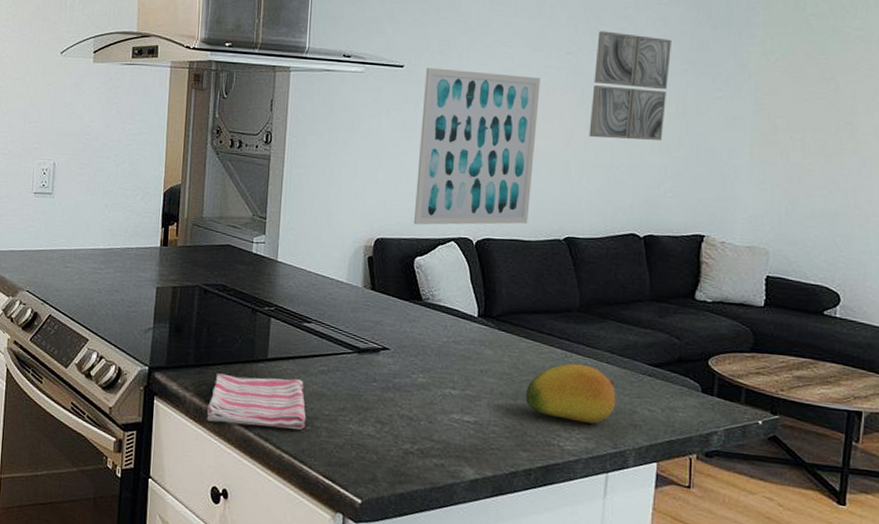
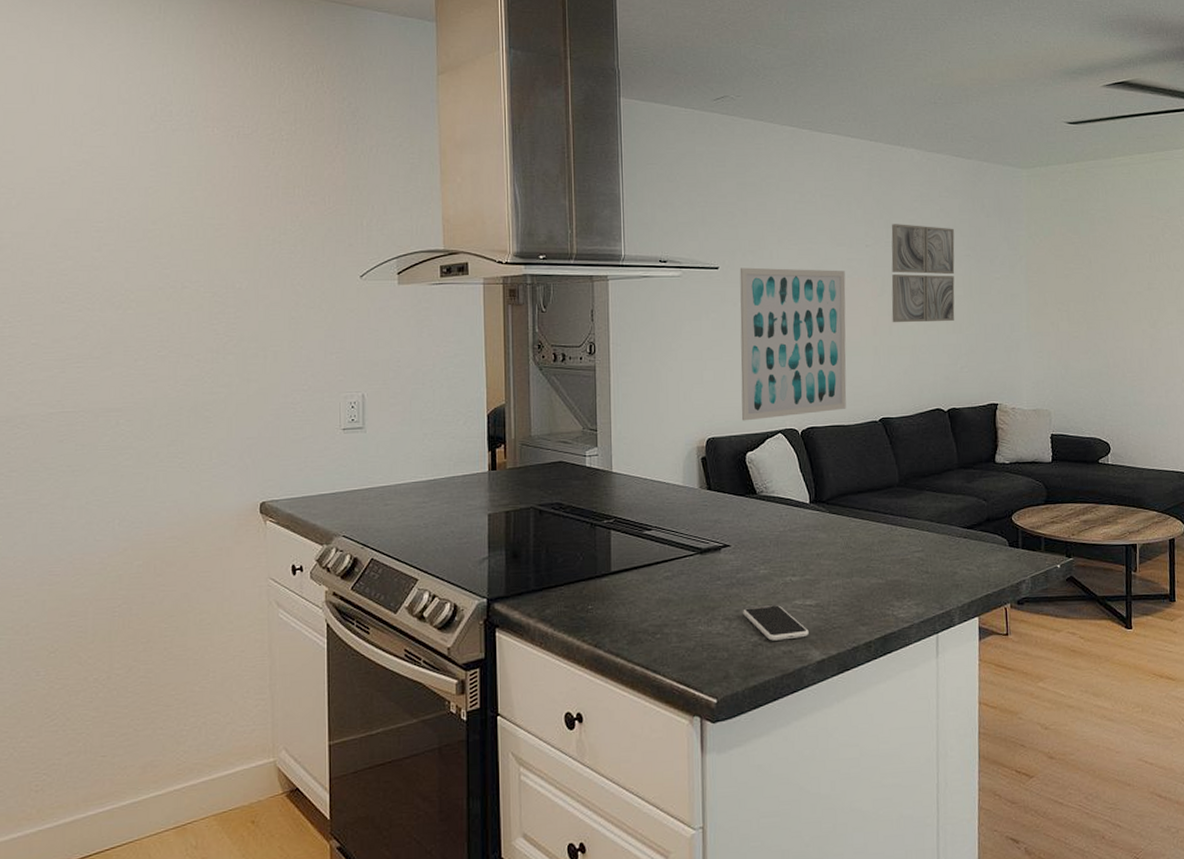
dish towel: present [207,373,307,430] -> none [554,589,656,646]
smartphone: none [396,414,464,454] -> present [743,605,809,641]
fruit: present [526,363,616,424] -> none [860,535,939,590]

